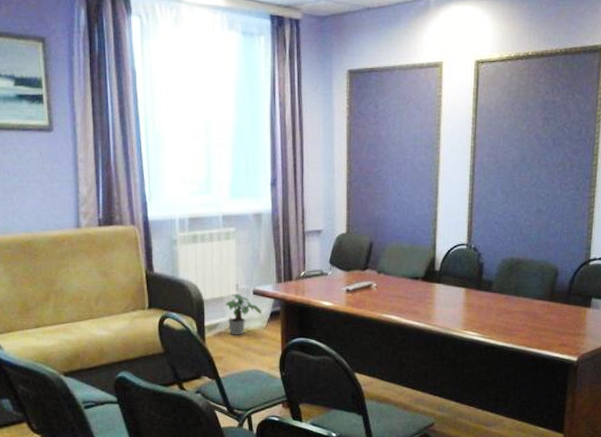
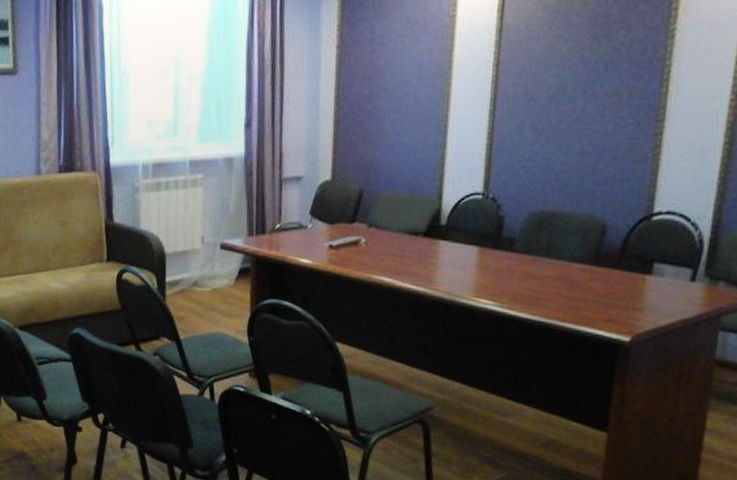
potted plant: present [225,293,262,335] -> none [188,247,230,294]

